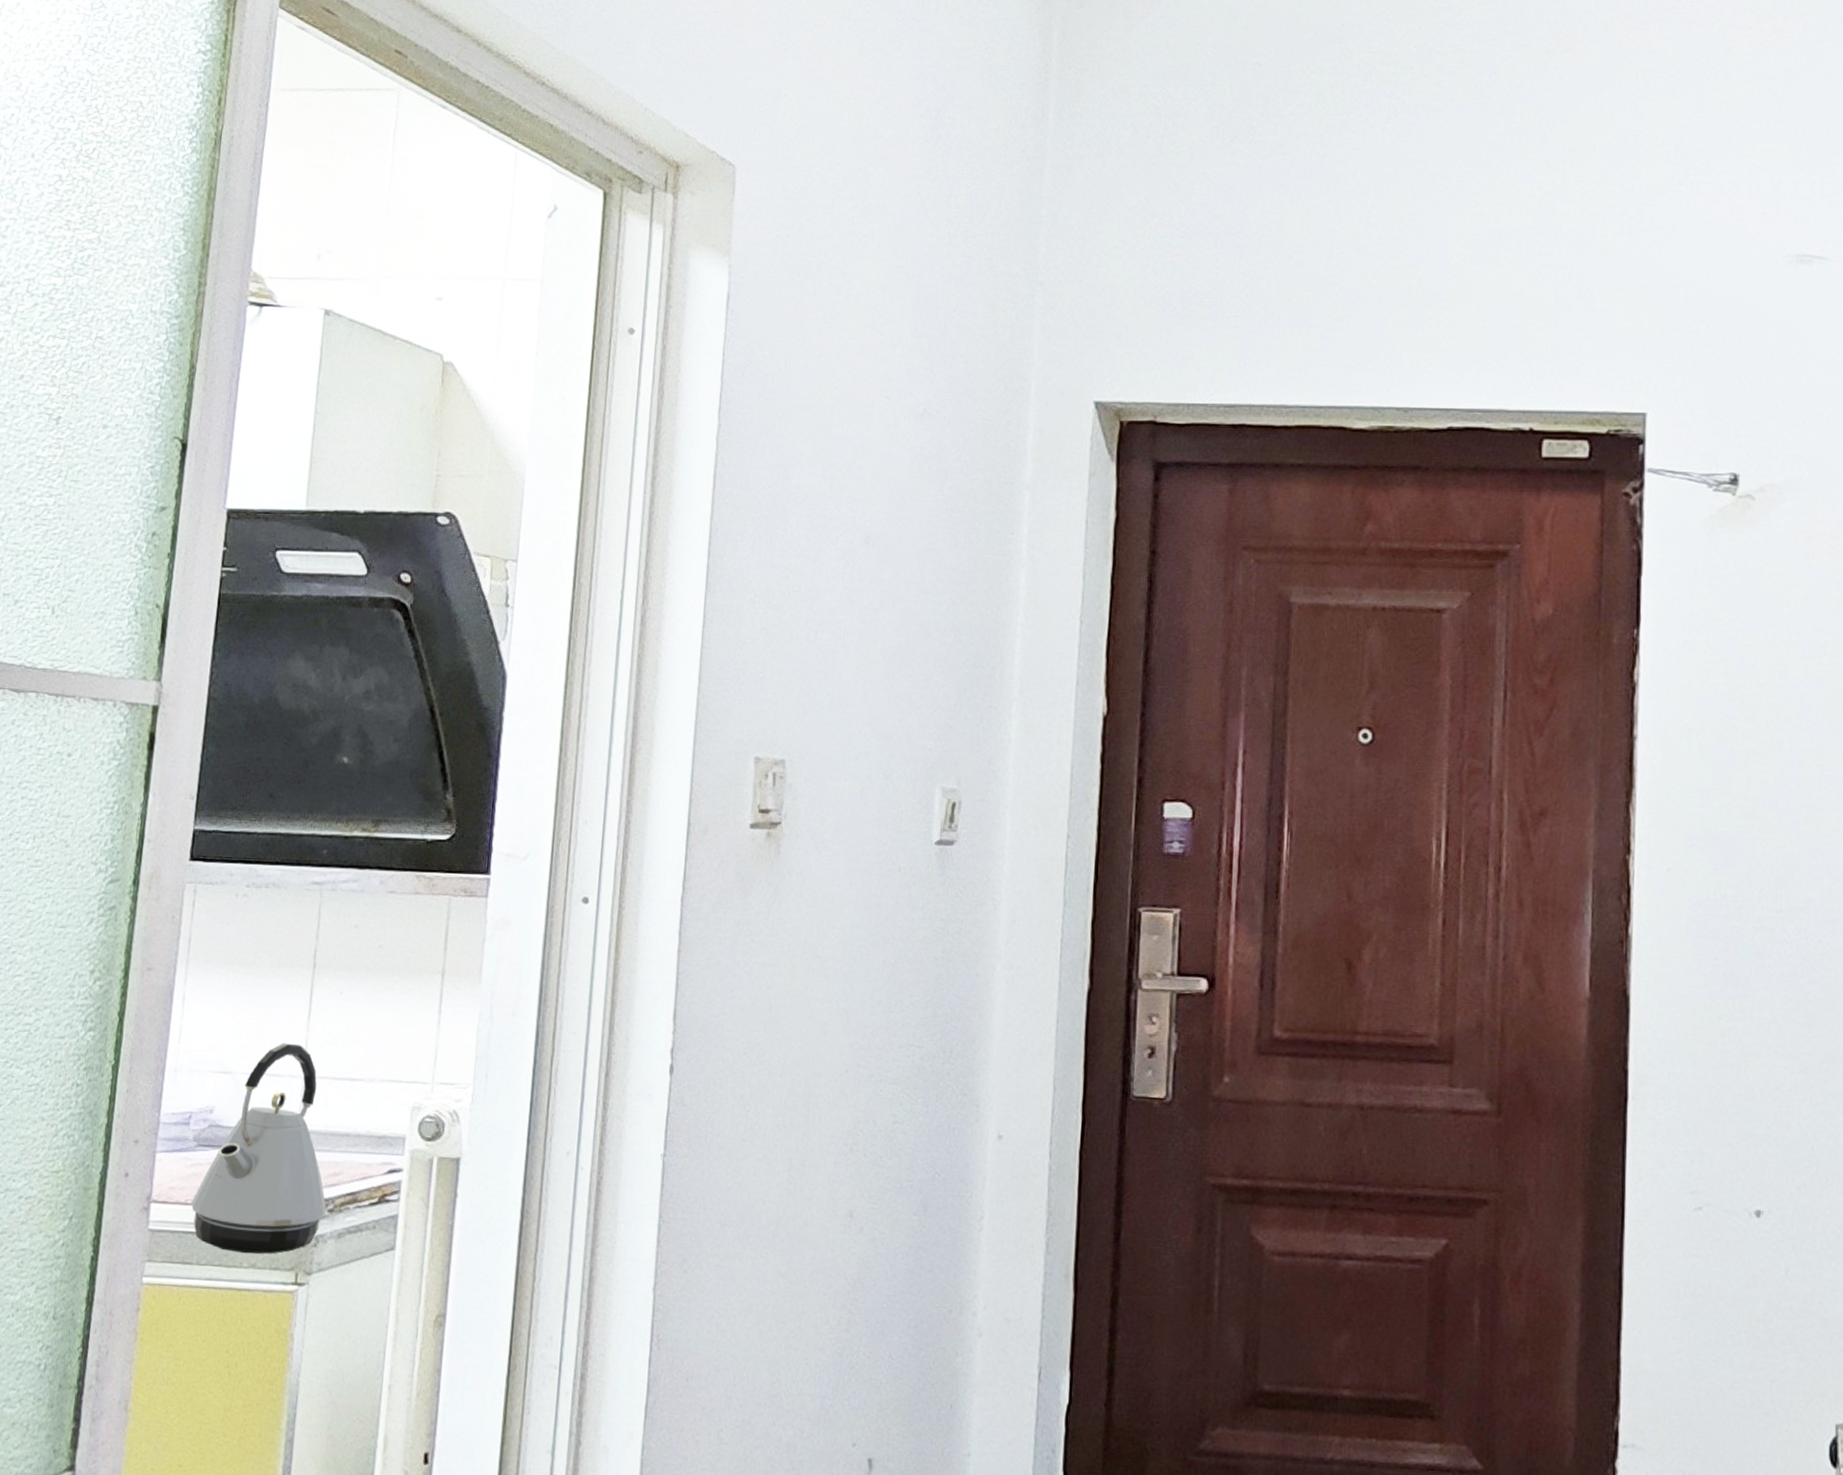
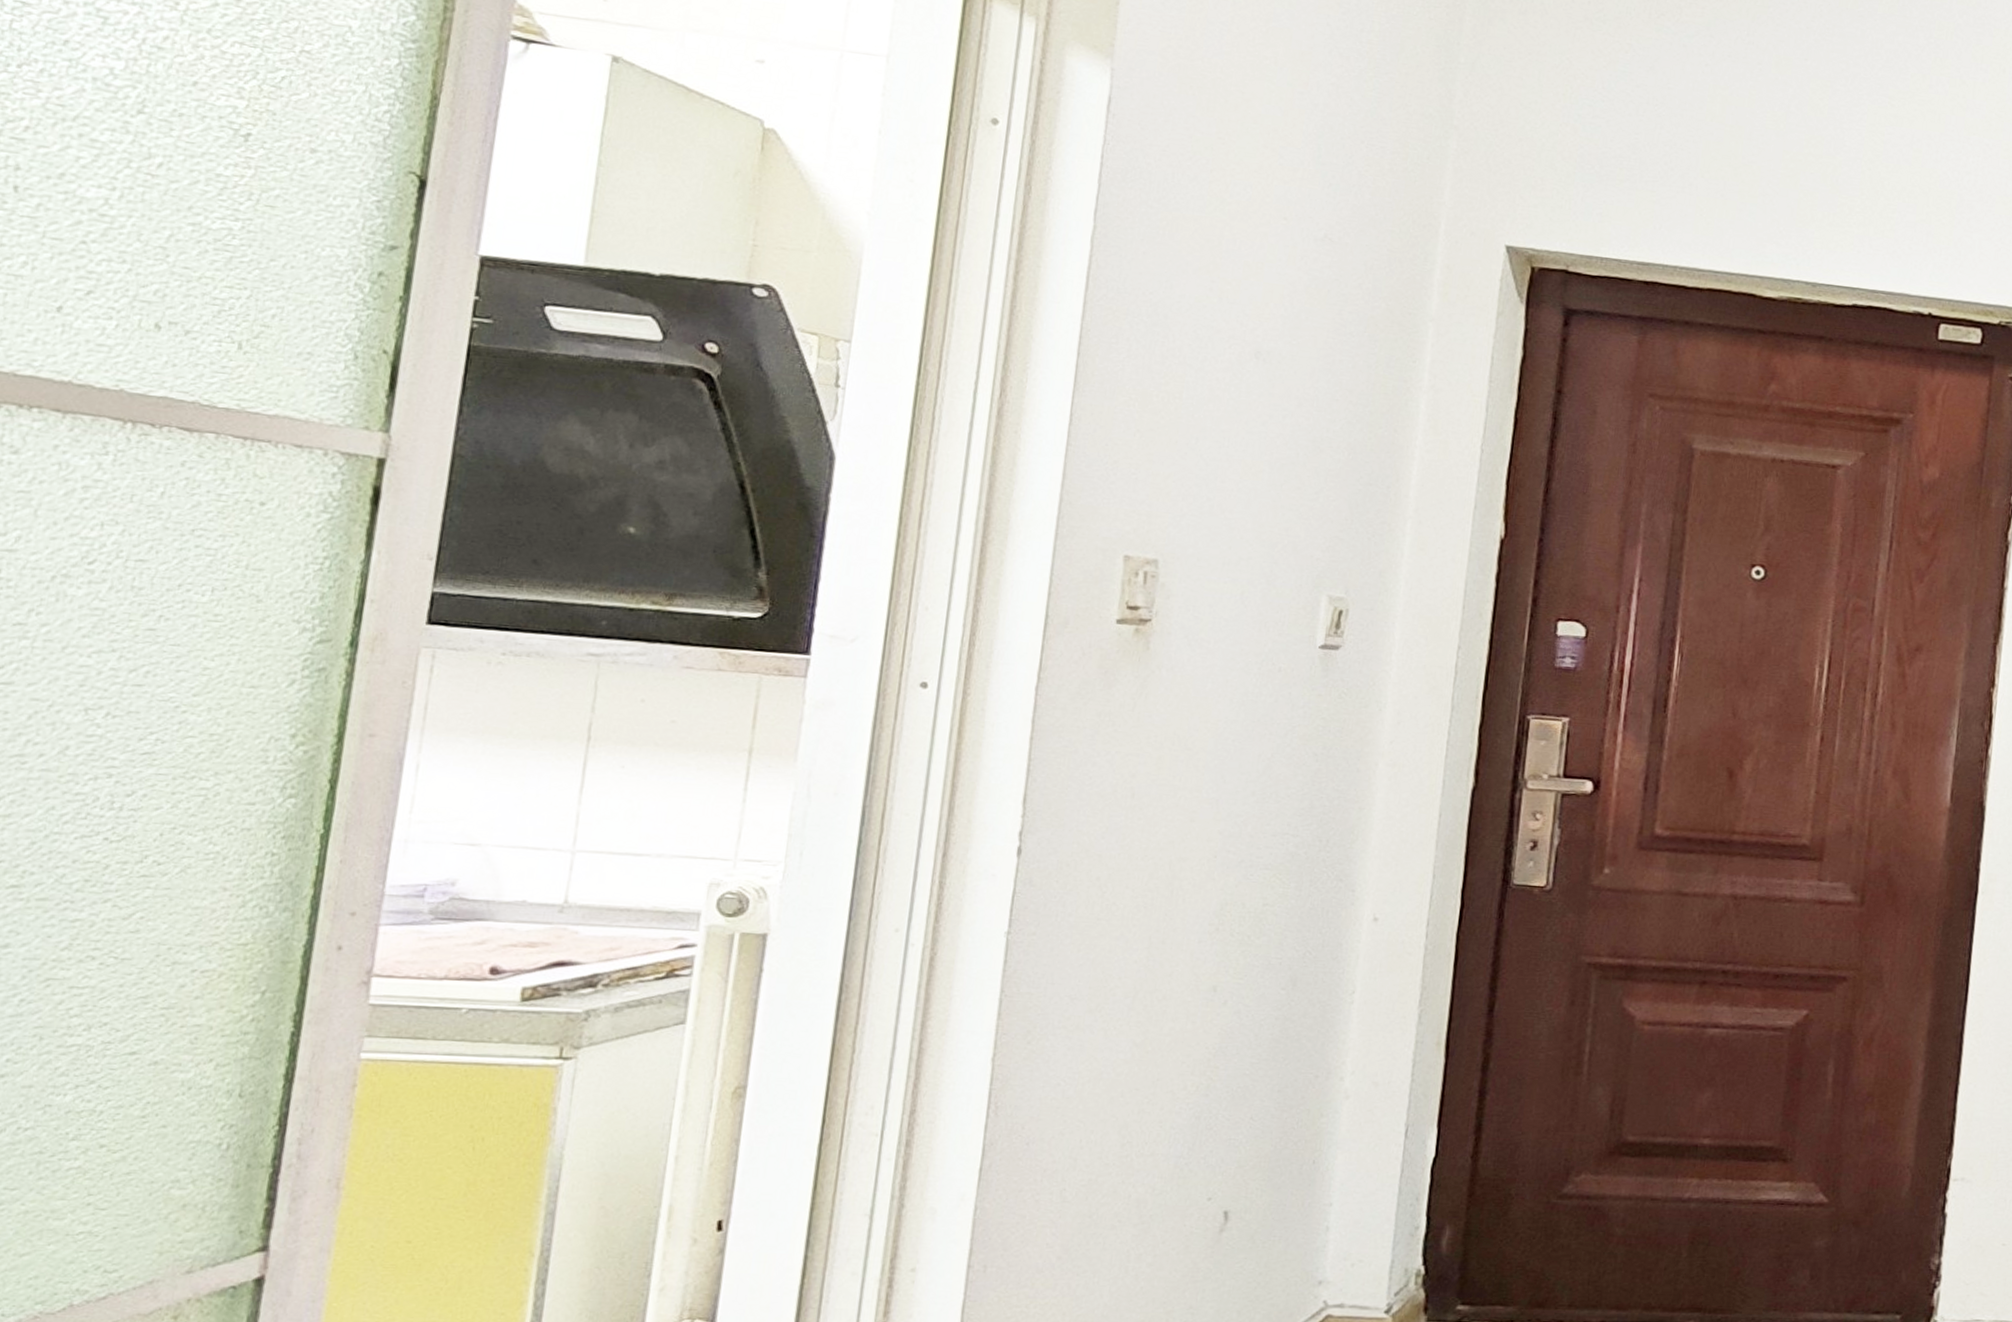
kettle: present [191,1043,326,1254] -> none [425,816,601,1029]

